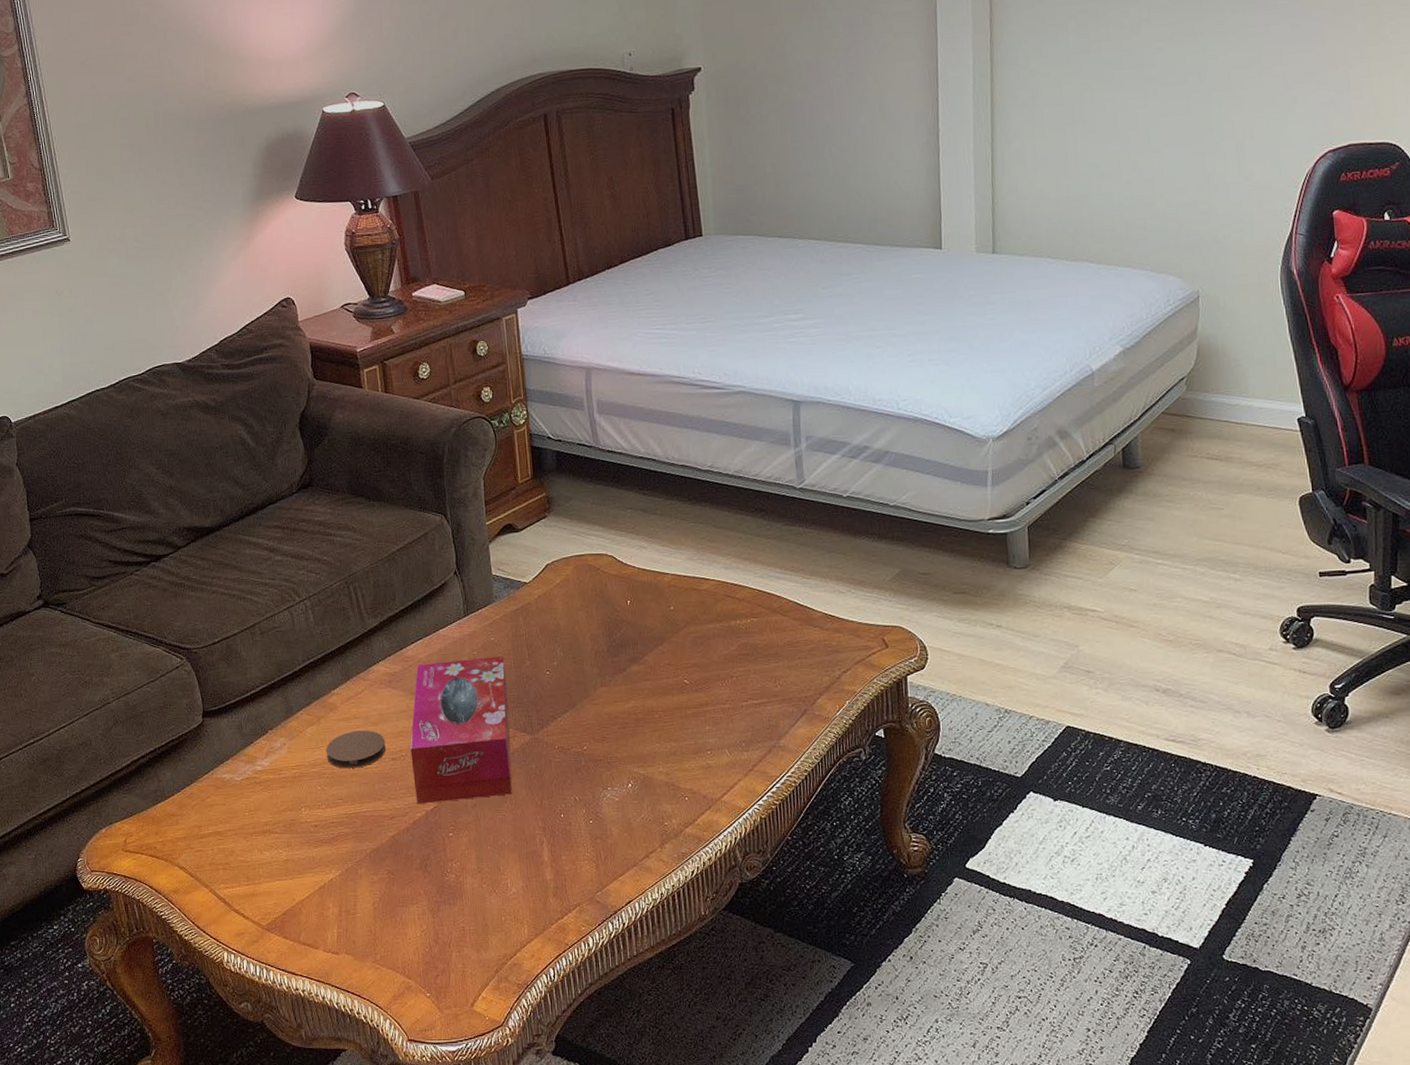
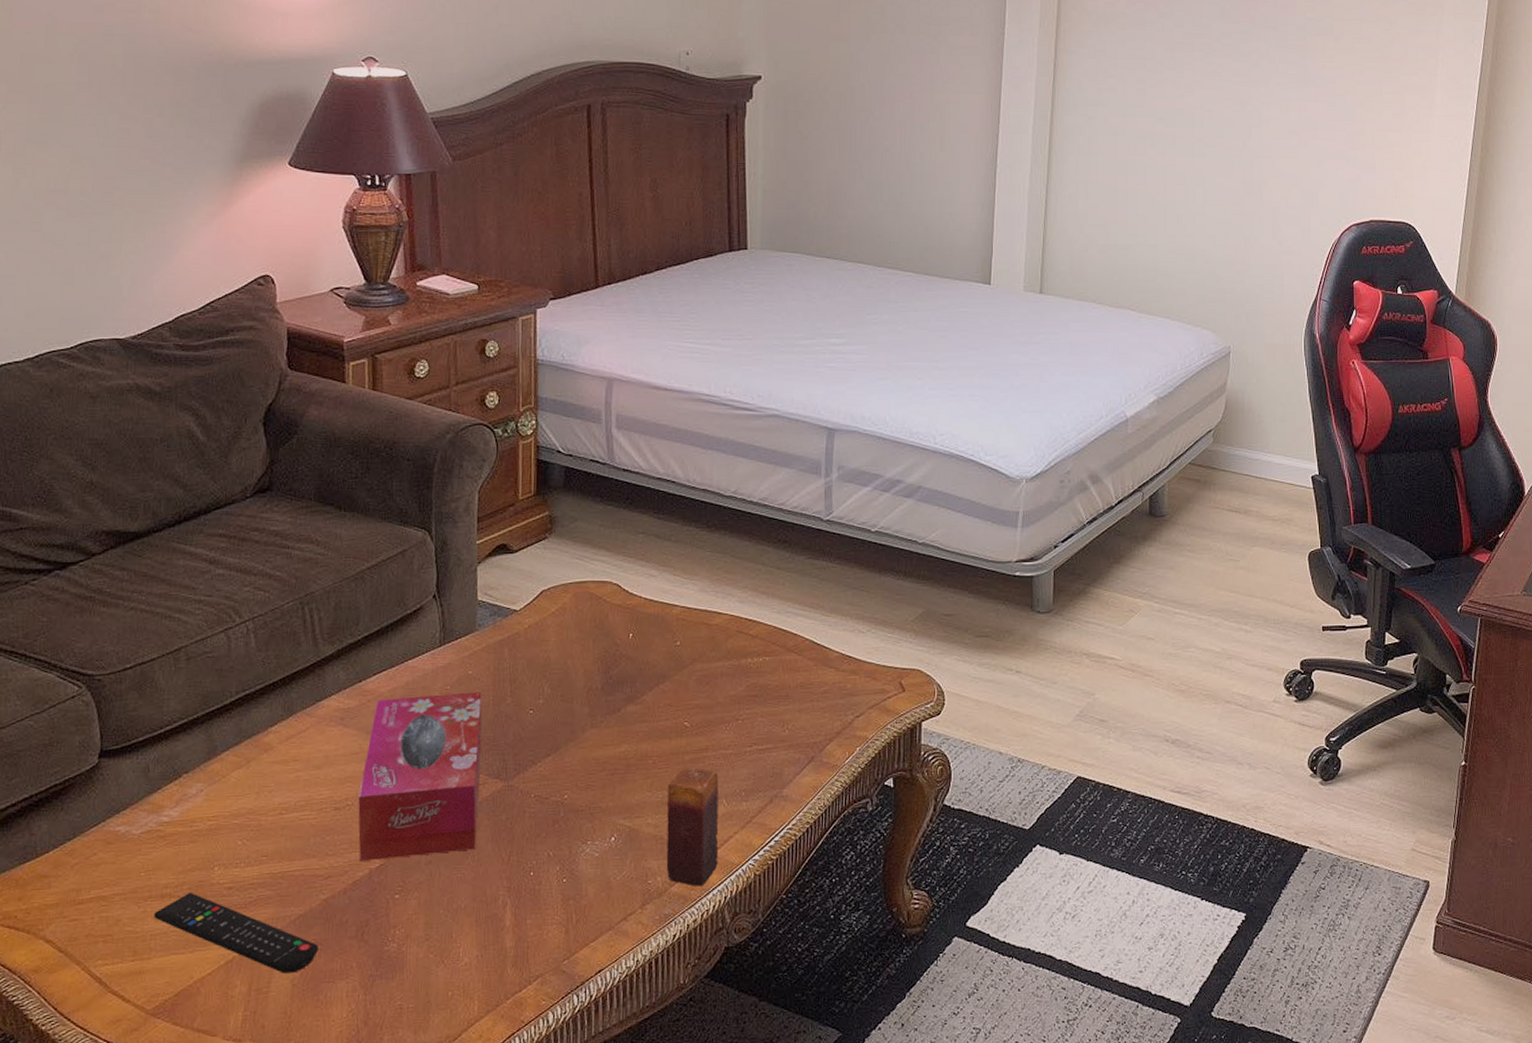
remote control: none [259,829,391,898] -> present [153,892,318,973]
coaster: present [326,730,386,769] -> none [253,775,329,820]
candle: none [673,720,726,828] -> present [666,766,719,886]

